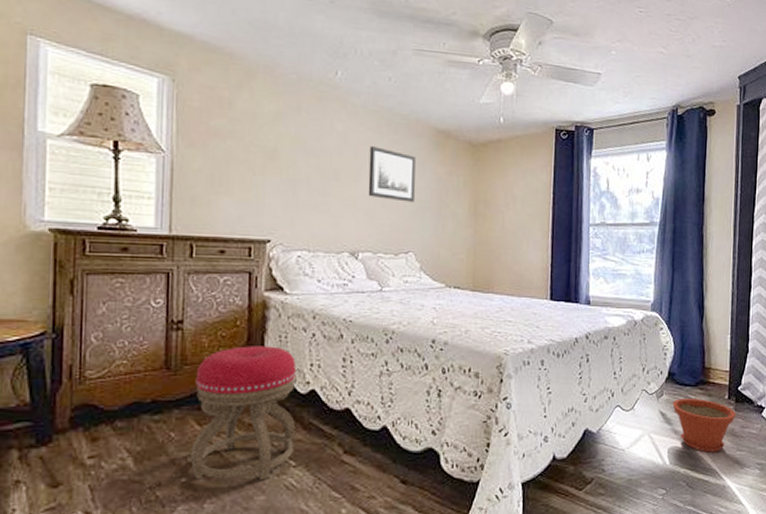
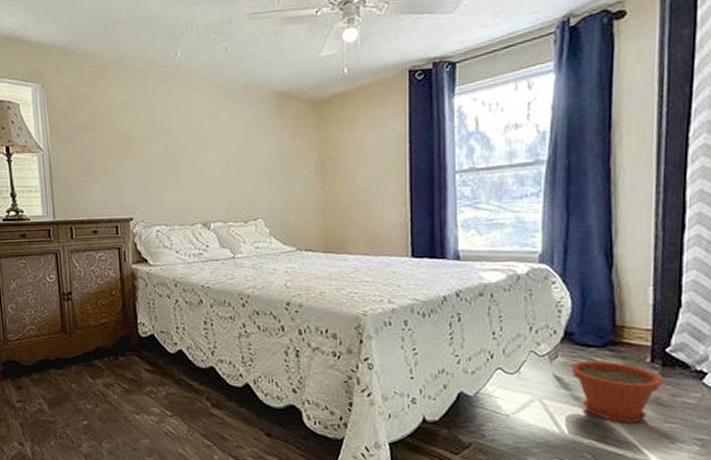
stool: present [191,346,297,481] -> none [85,312,169,427]
wall art: present [368,146,416,203] -> none [212,119,260,170]

